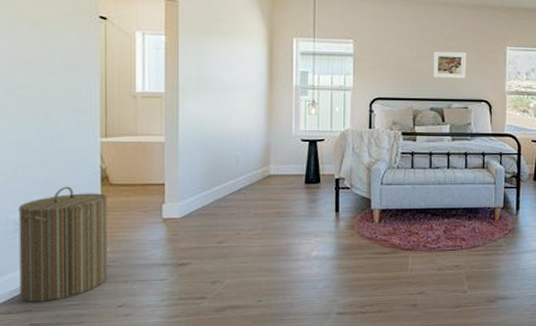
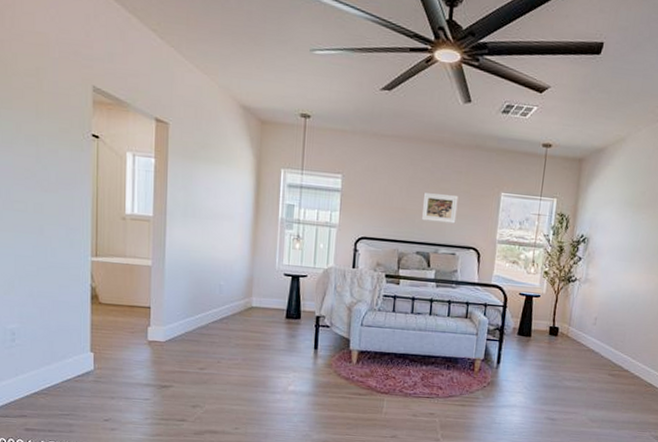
laundry hamper: present [18,186,108,302] -> none [15,301,97,410]

